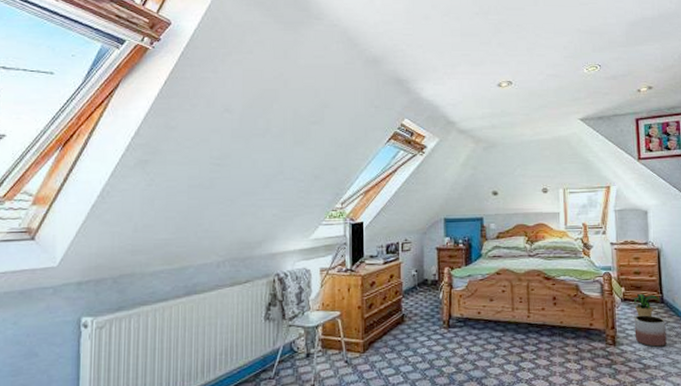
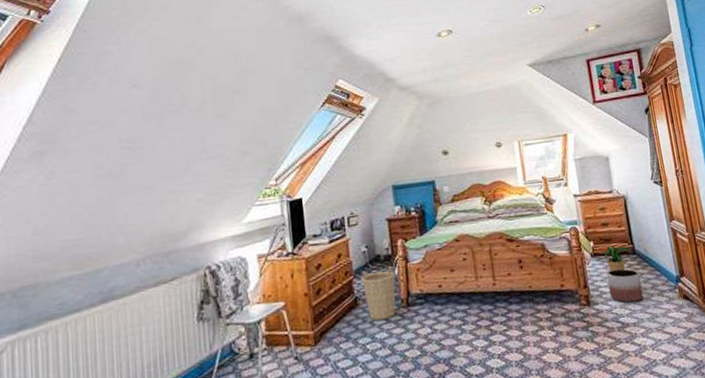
basket: none [409,289,439,338] -> present [361,265,396,321]

